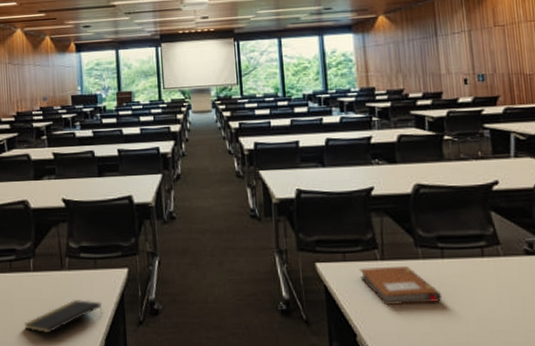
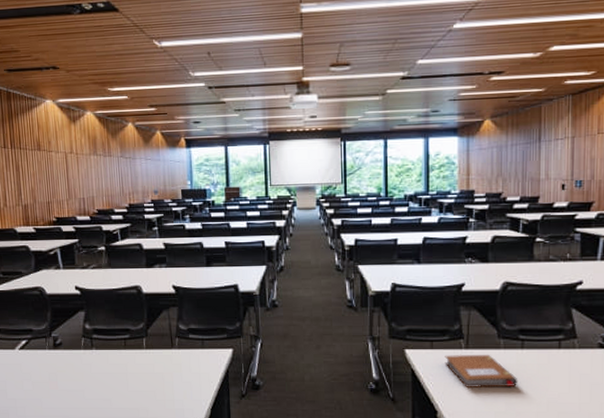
notepad: present [24,300,103,334] -> none [138,375,209,403]

